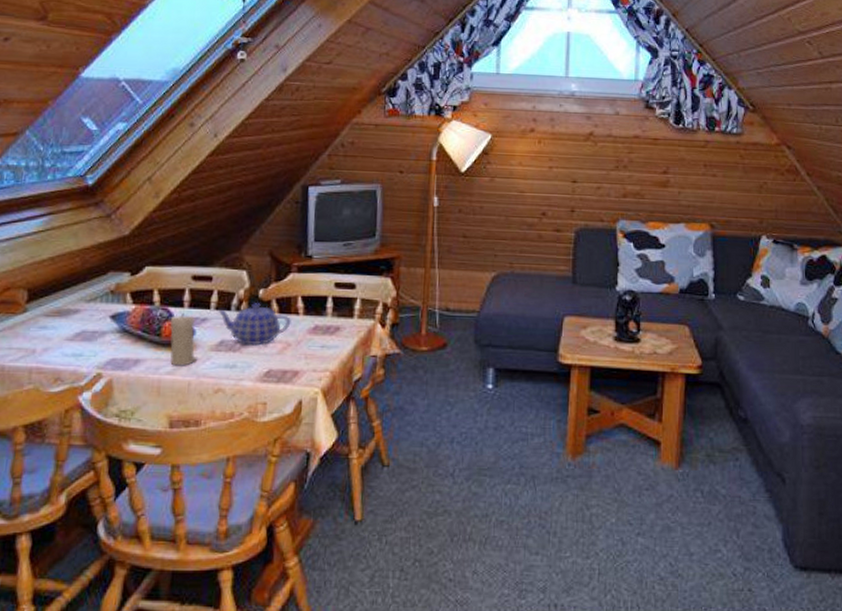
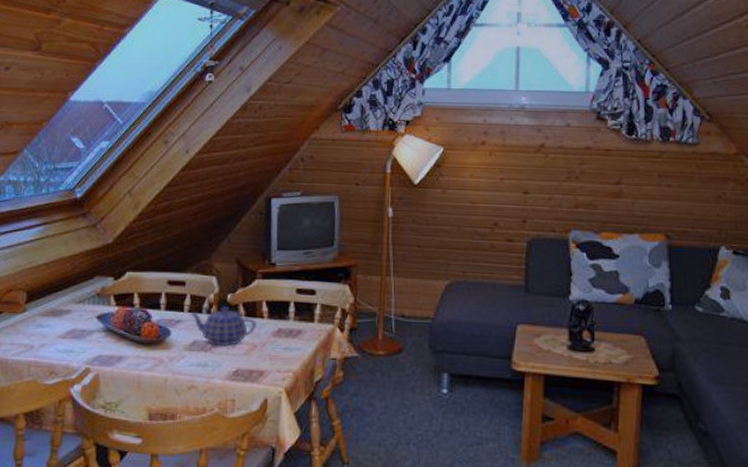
candle: present [170,313,197,366] -> none [148,315,173,364]

